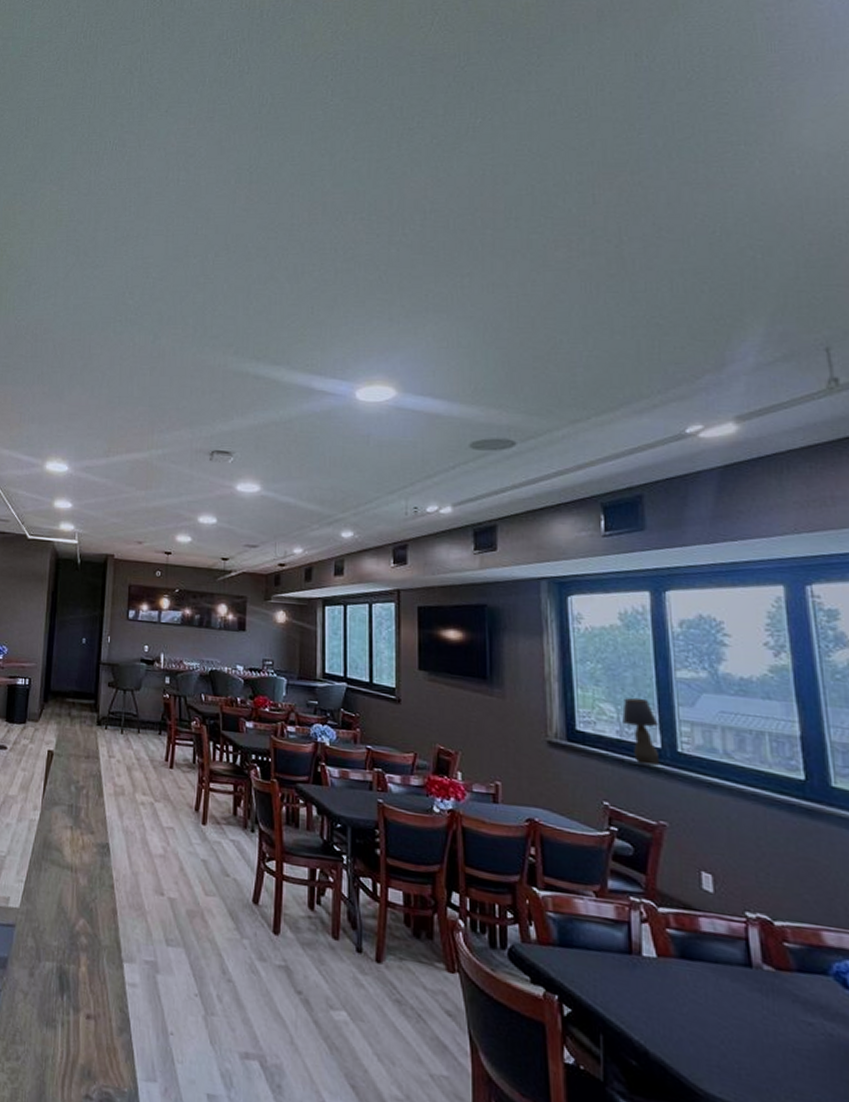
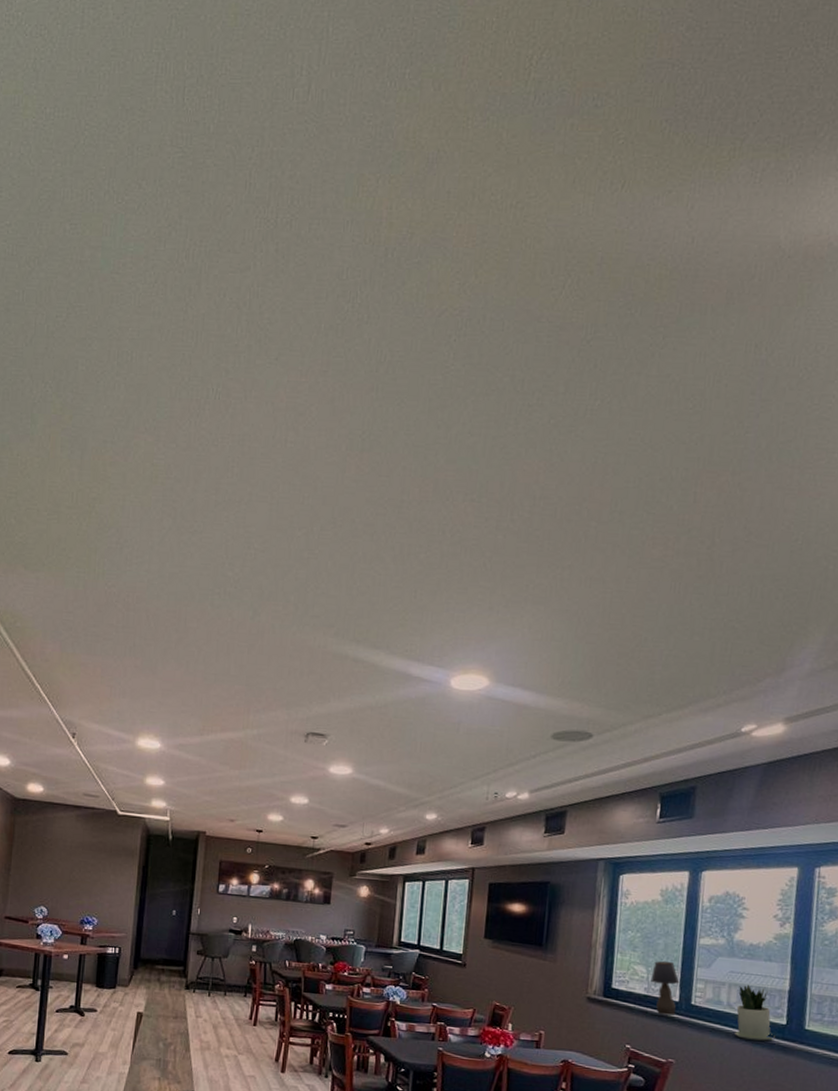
planter: none [733,727,793,801] -> present [735,984,775,1041]

